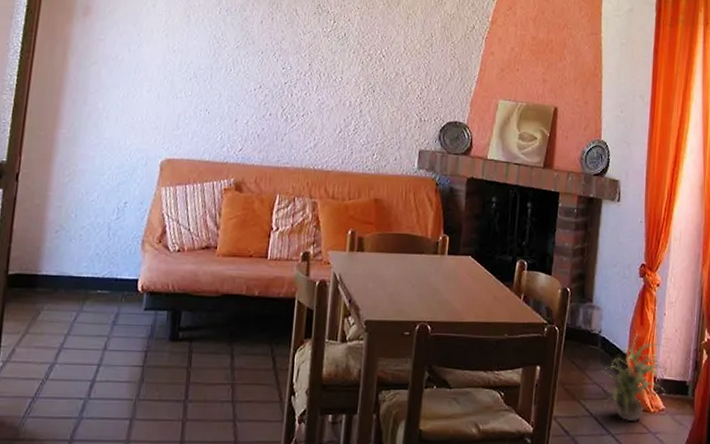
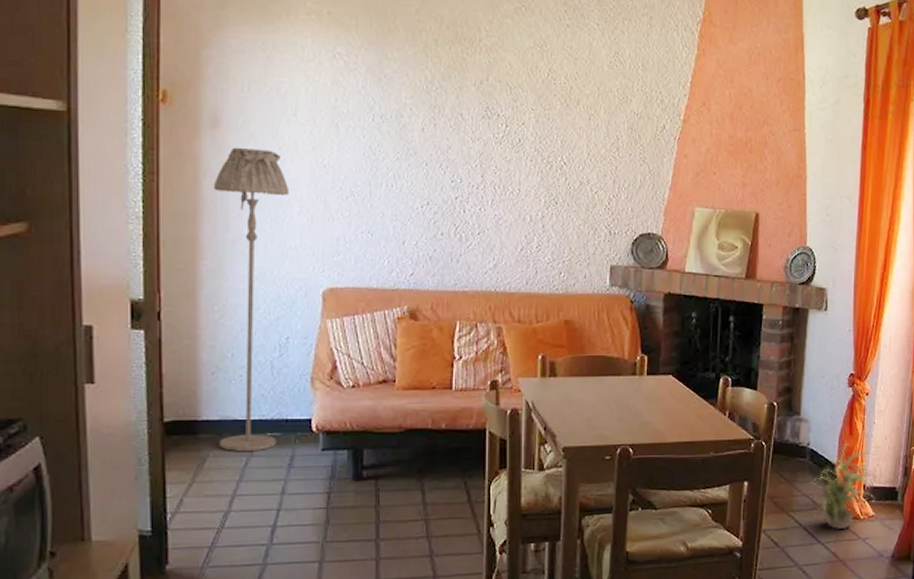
floor lamp: none [53,32,142,307] -> present [213,147,290,451]

